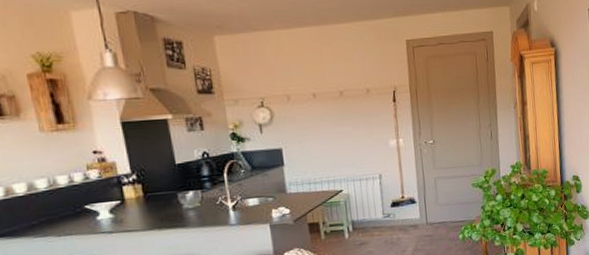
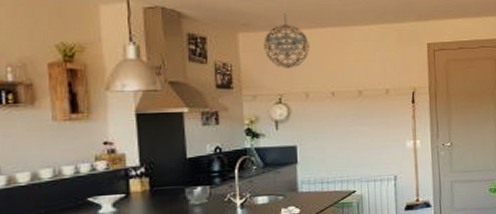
pendant light: none [240,13,288,71] -> present [264,13,311,68]

